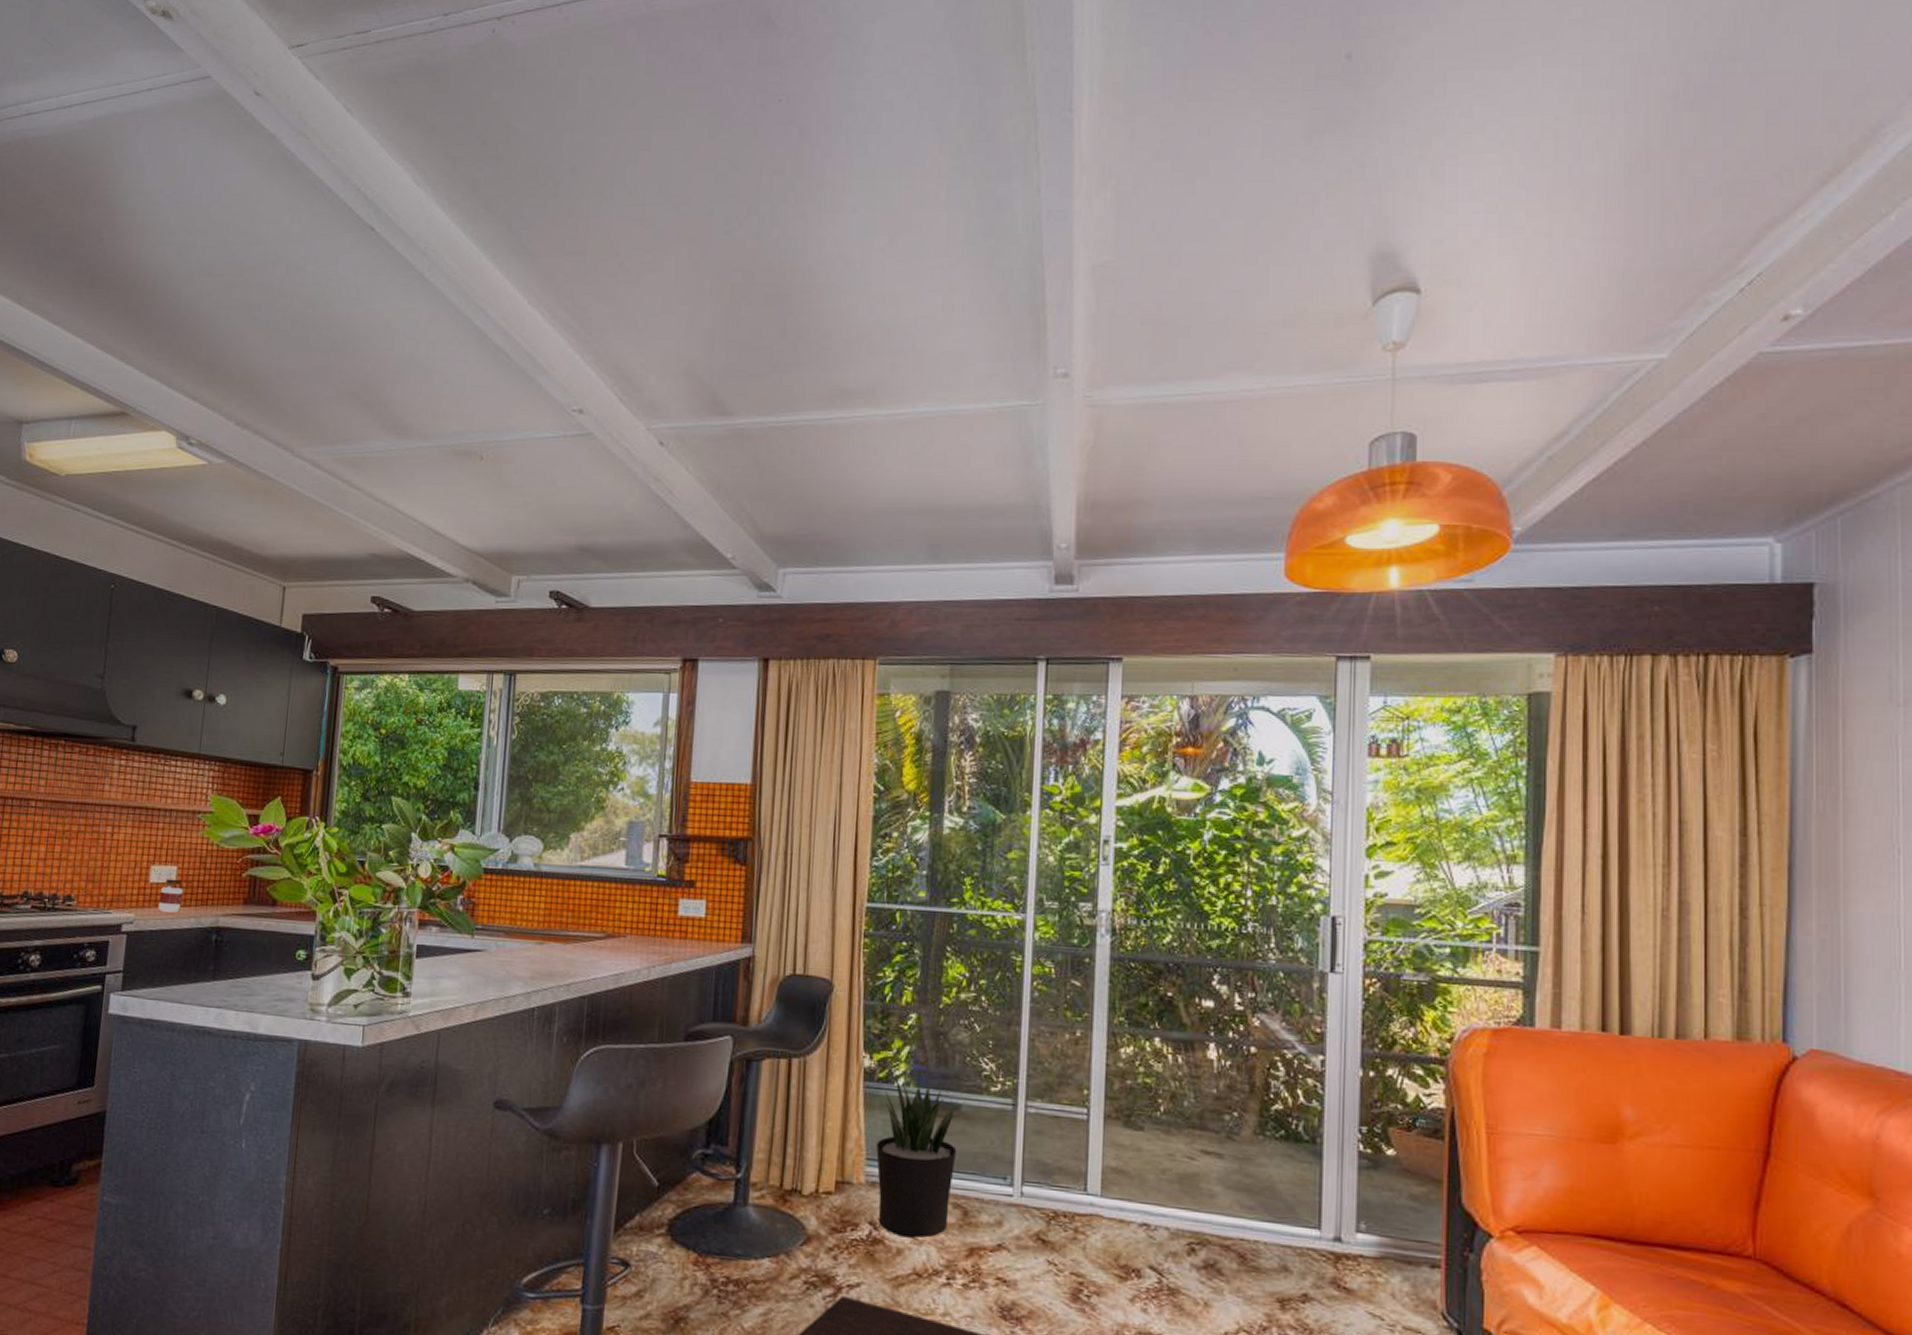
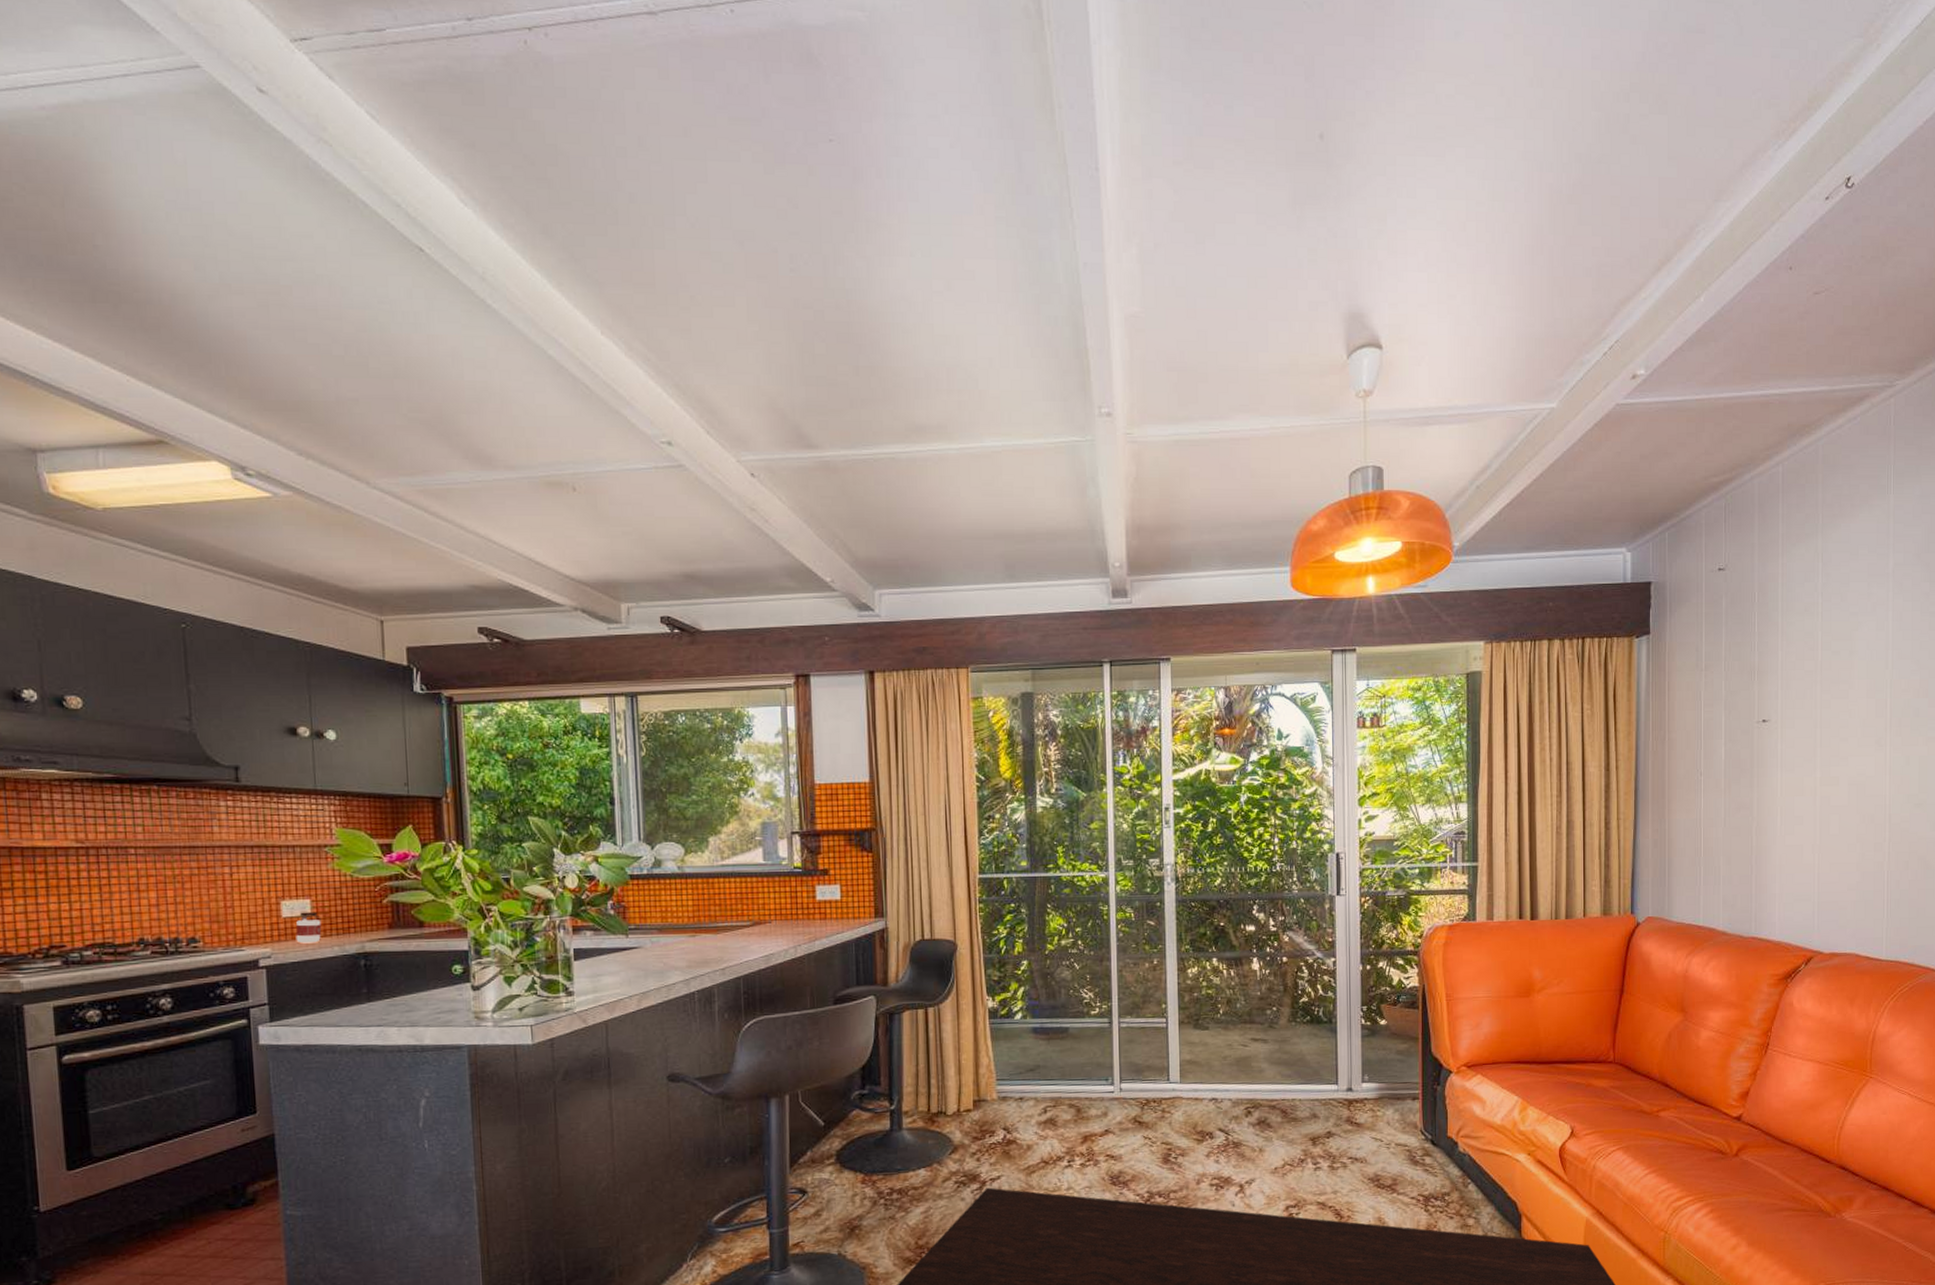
planter: present [876,1075,958,1239] -> none [1004,1011,1068,1136]

